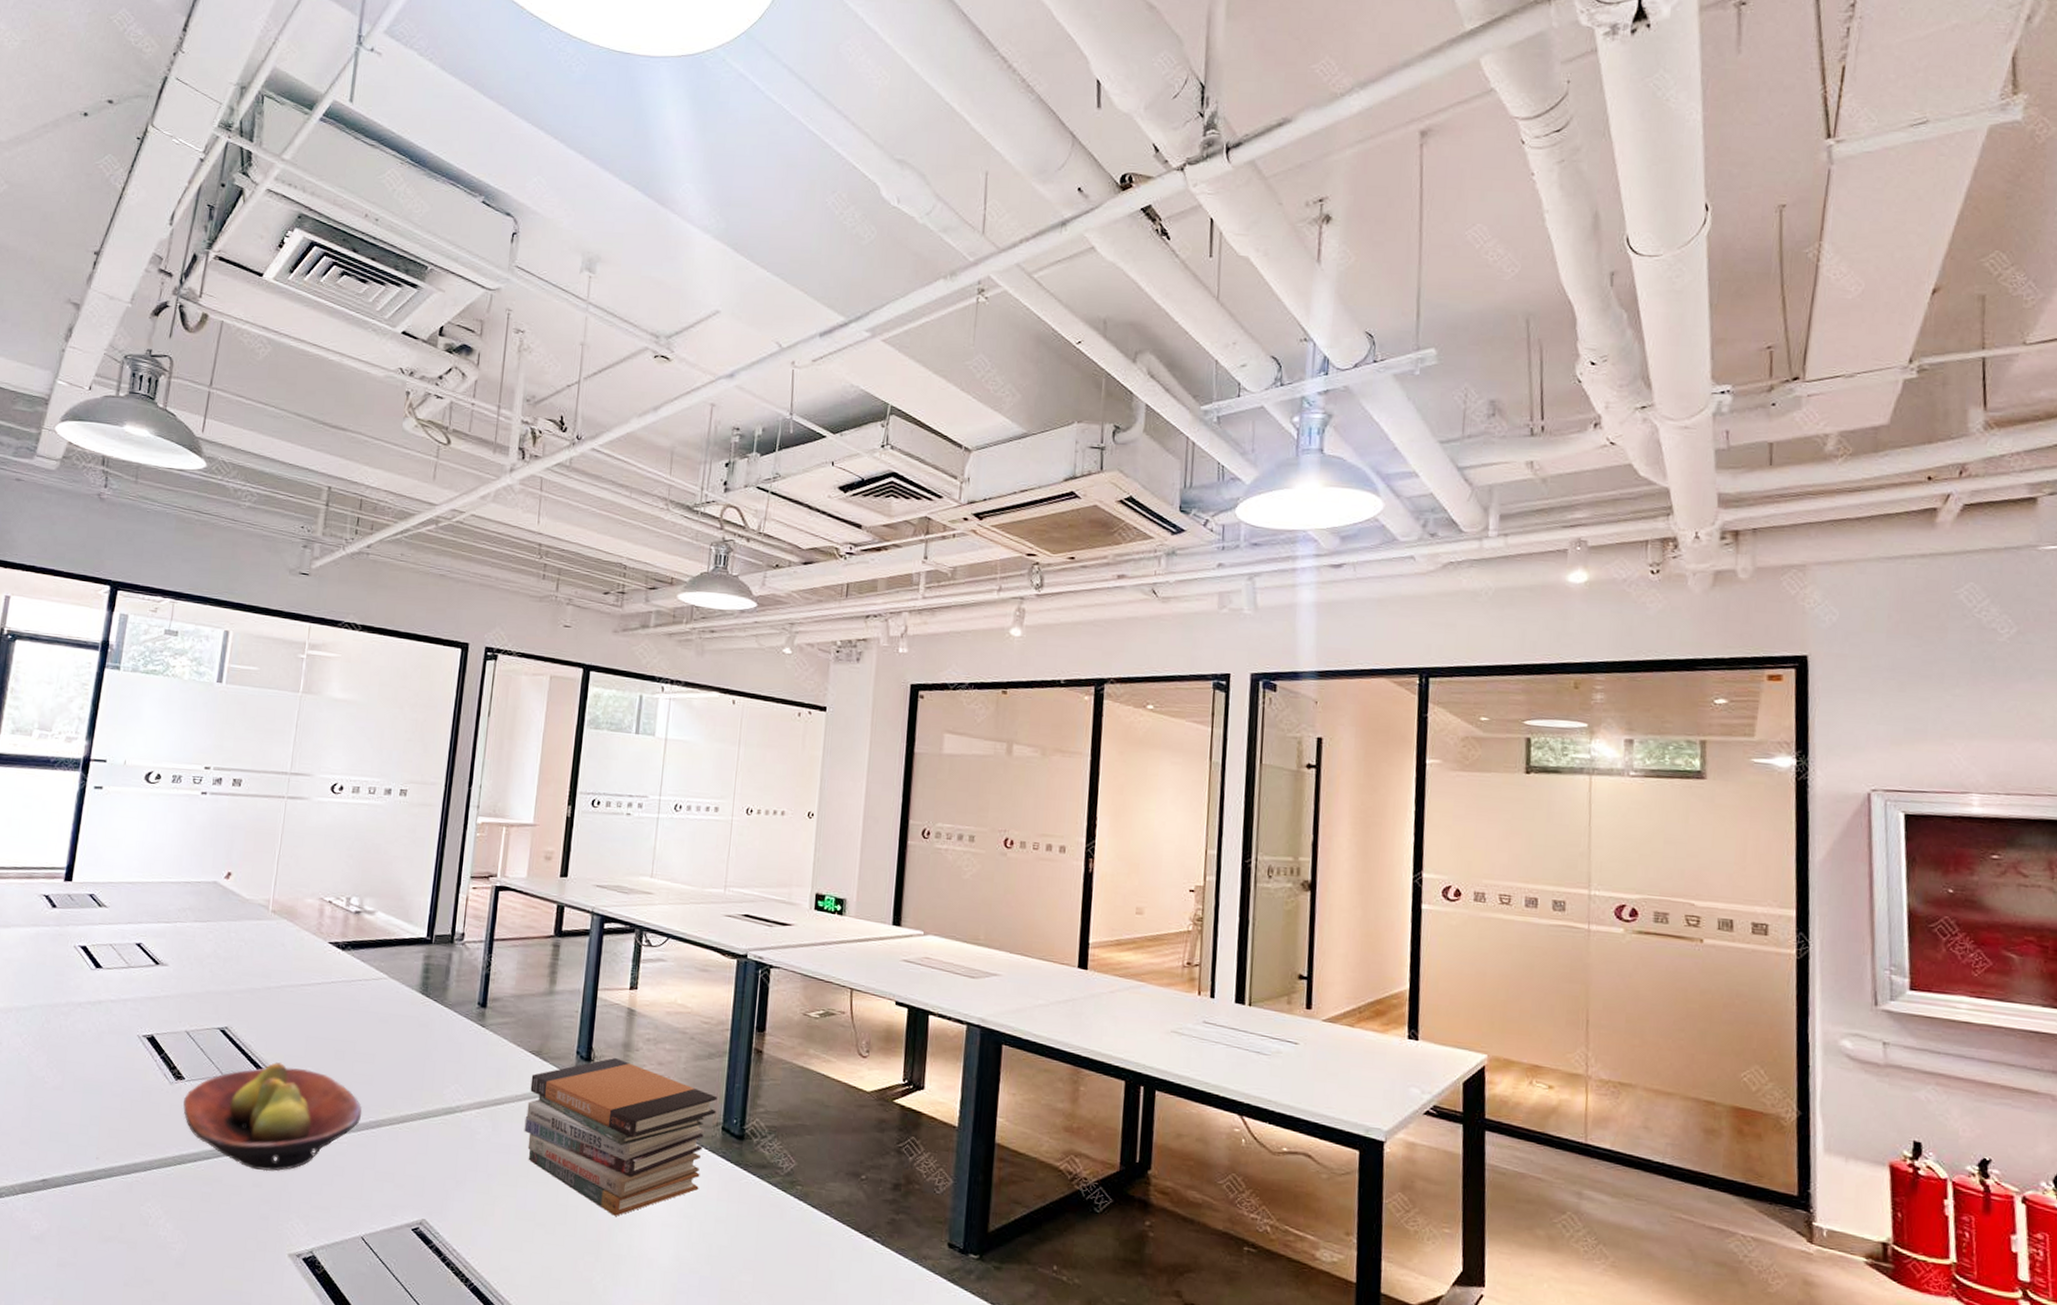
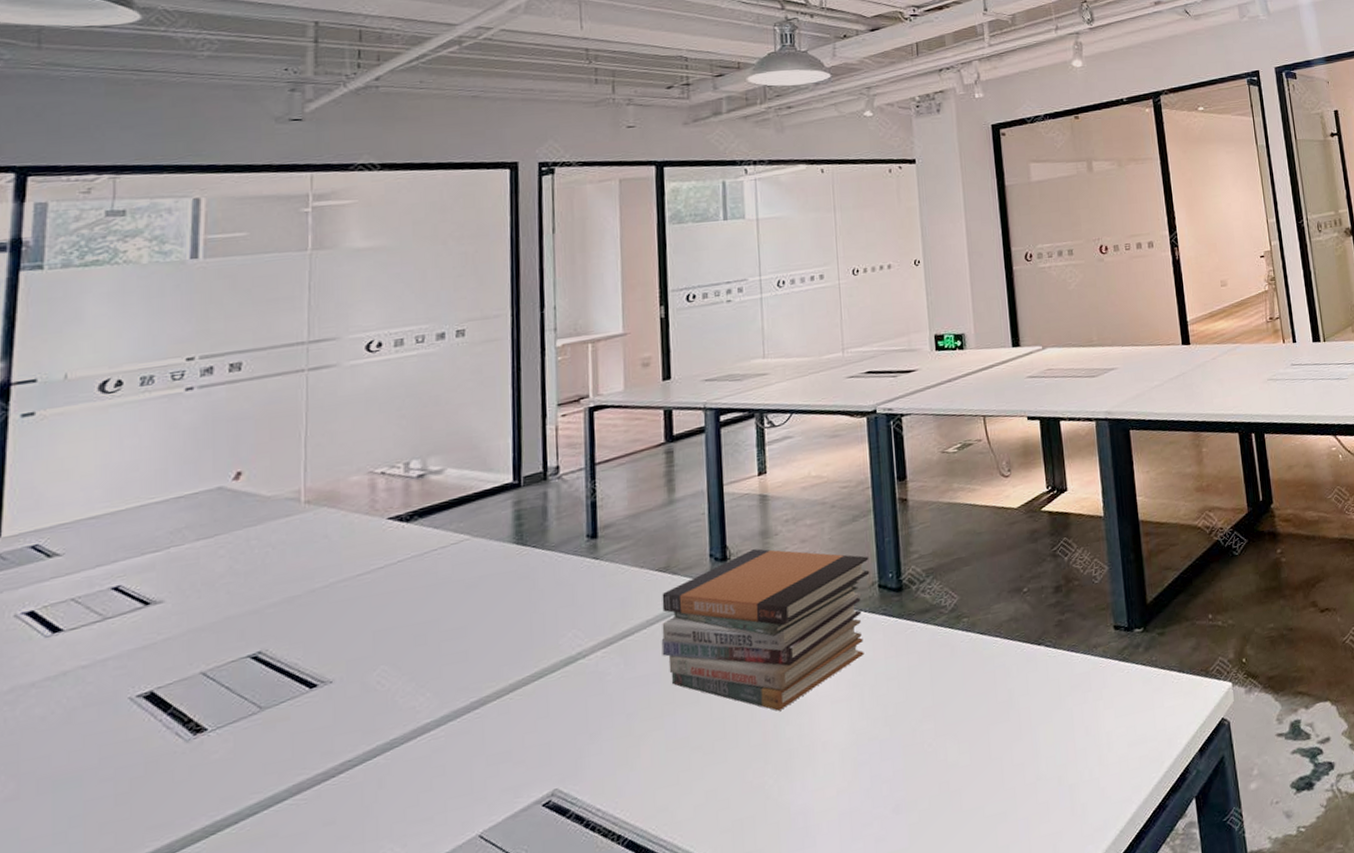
fruit bowl: present [183,1061,362,1172] -> none [209,667,460,807]

